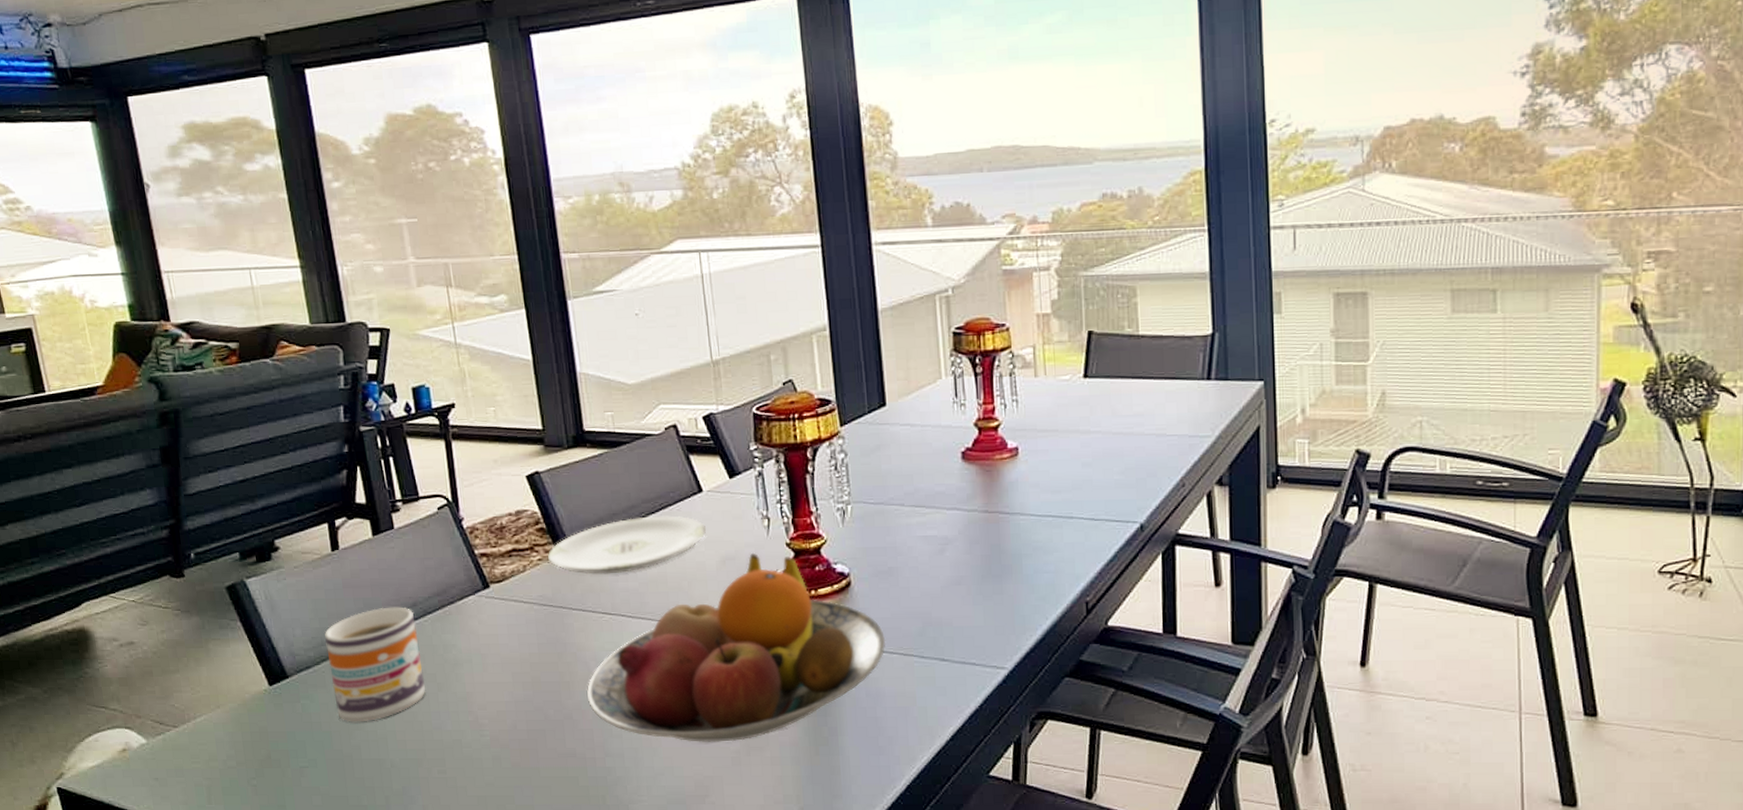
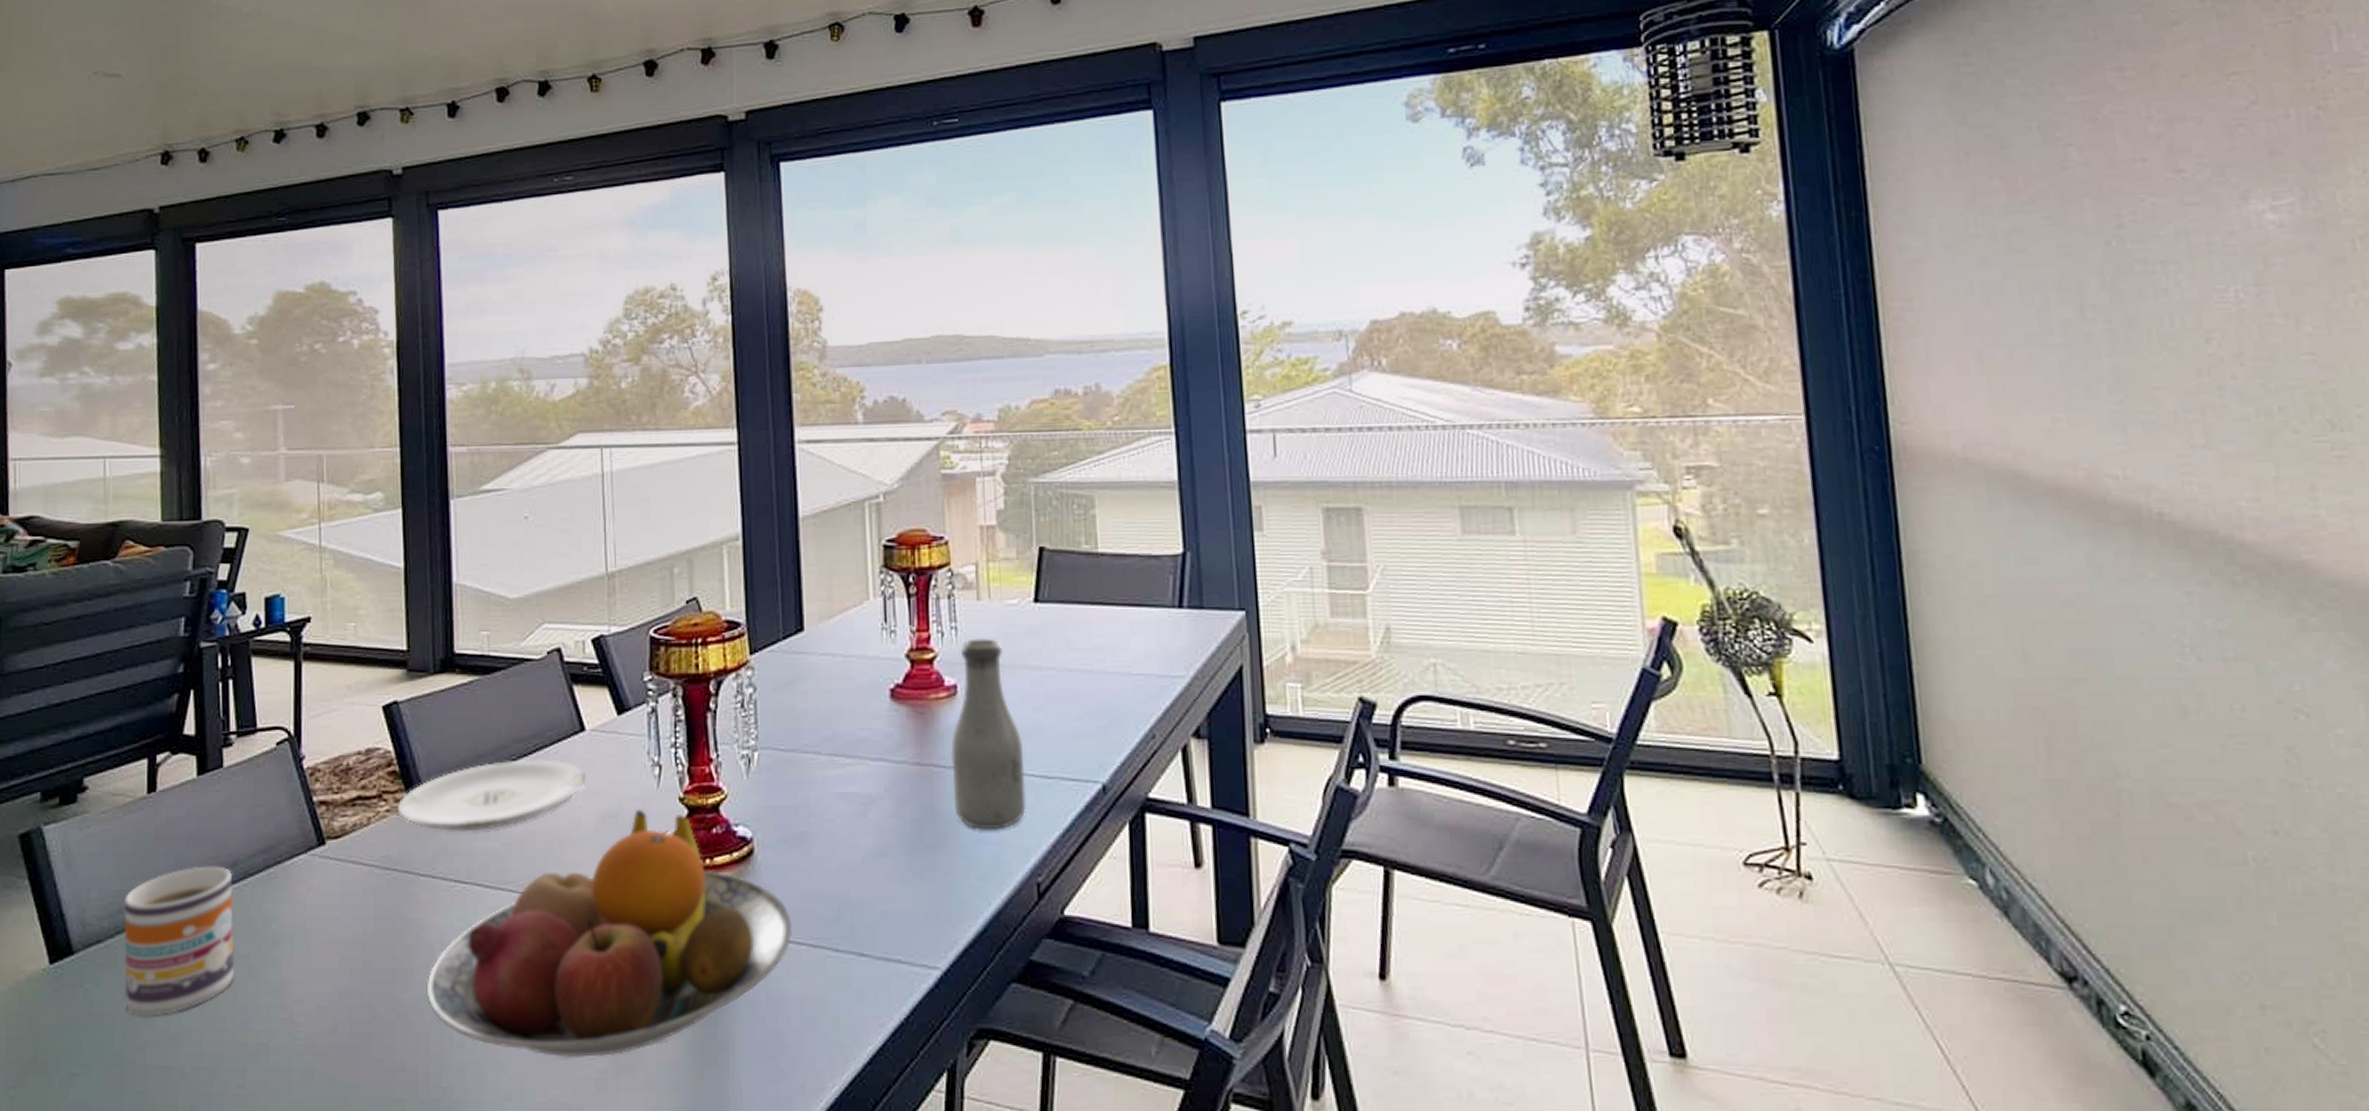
bottle: none [1013,408,1077,562] -> present [950,638,1026,830]

